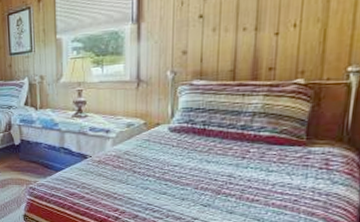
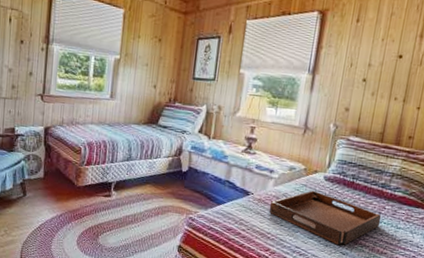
serving tray: none [111,144,247,198] -> present [269,190,382,246]

